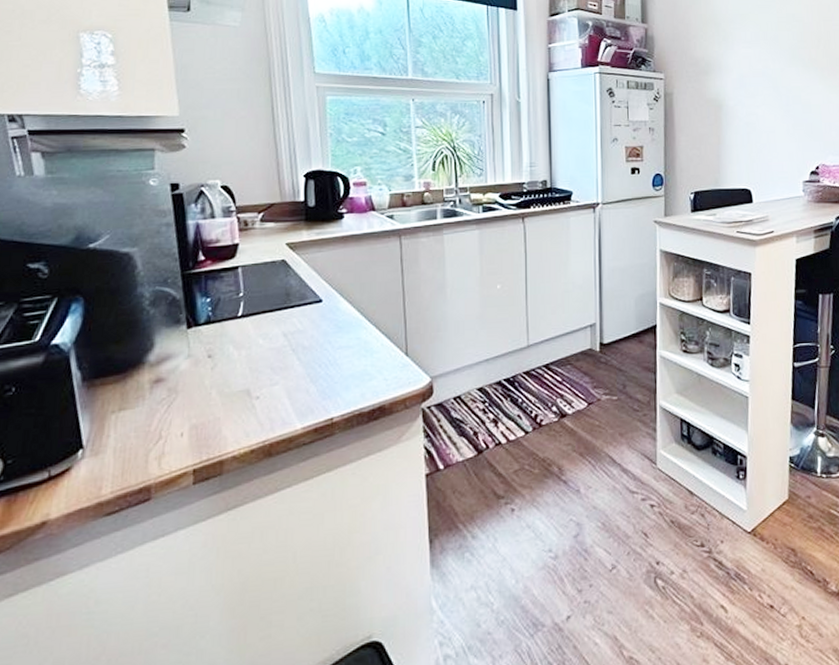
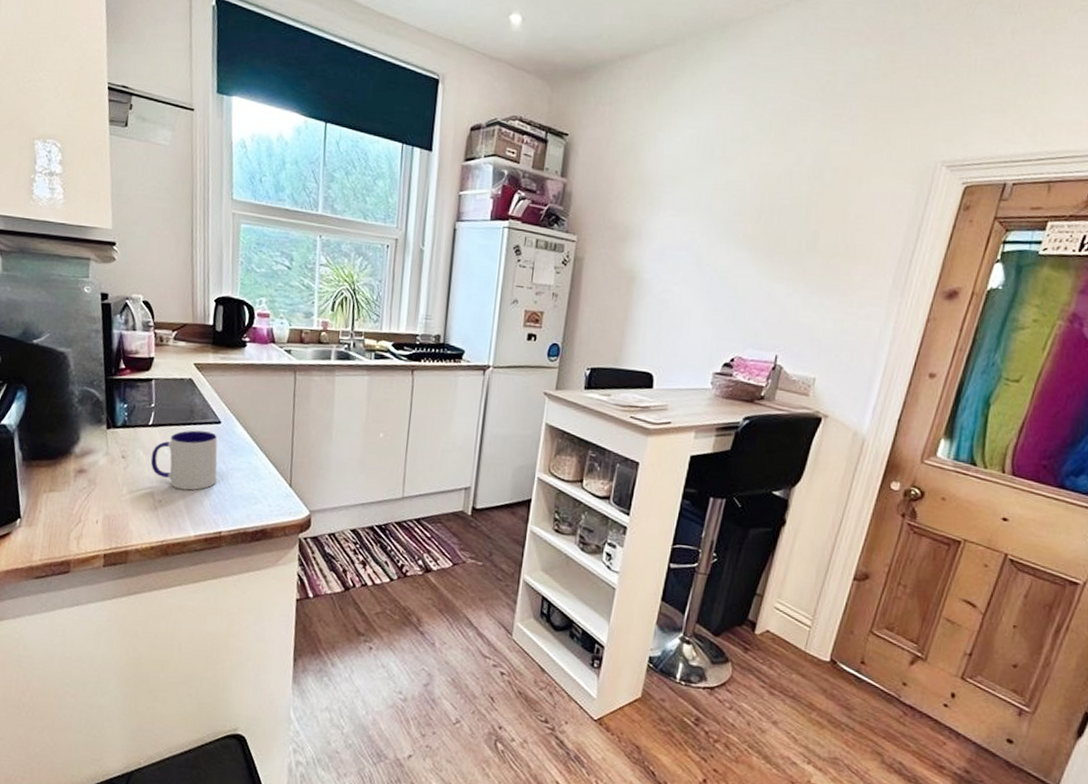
mug: none [243,313,323,381] -> present [150,430,218,491]

